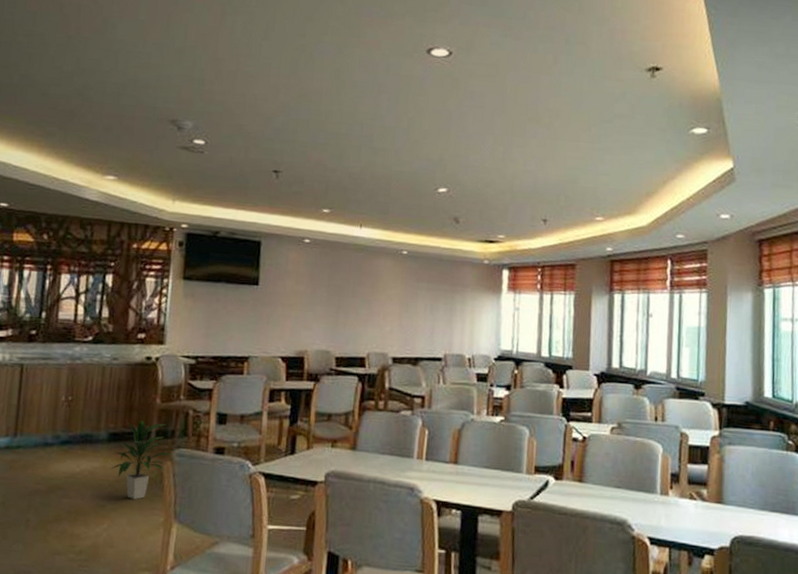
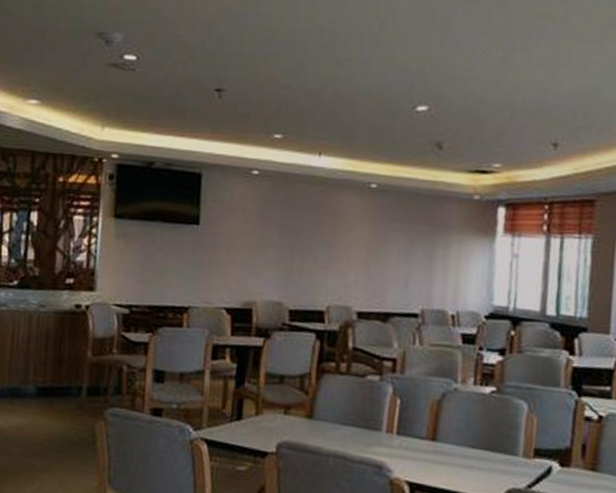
indoor plant: present [111,420,172,499] -> none [41,374,105,461]

